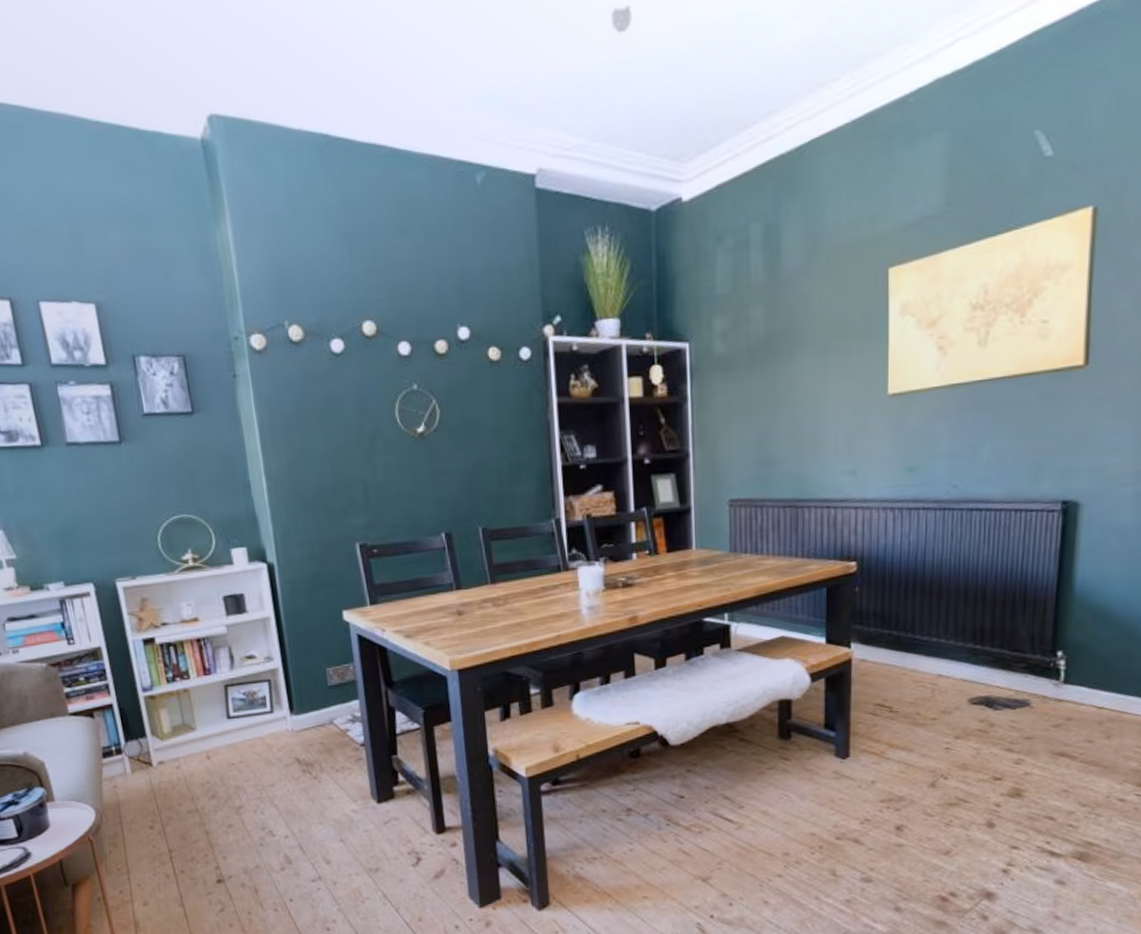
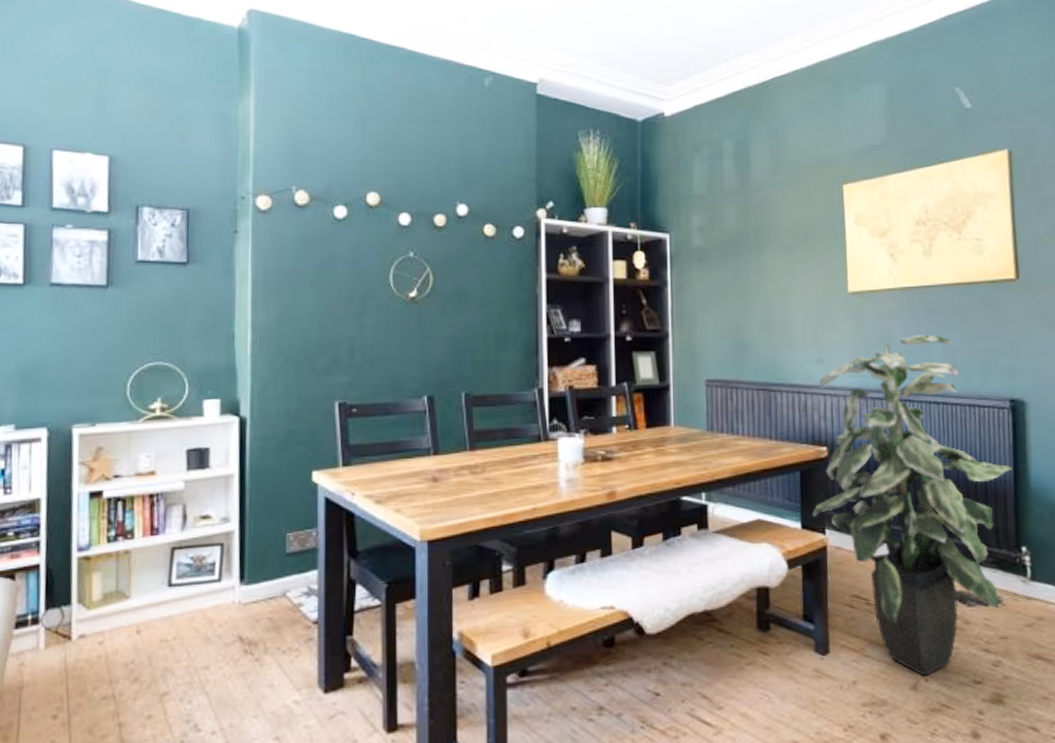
indoor plant: none [838,435,1057,775] -> present [812,334,1013,676]

